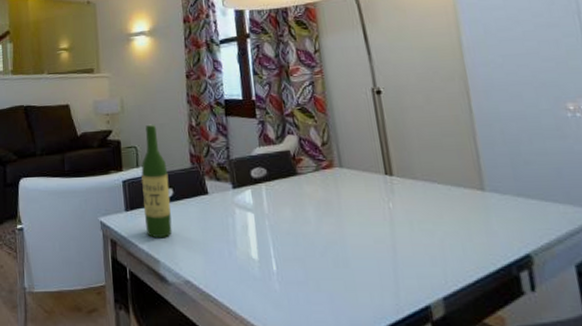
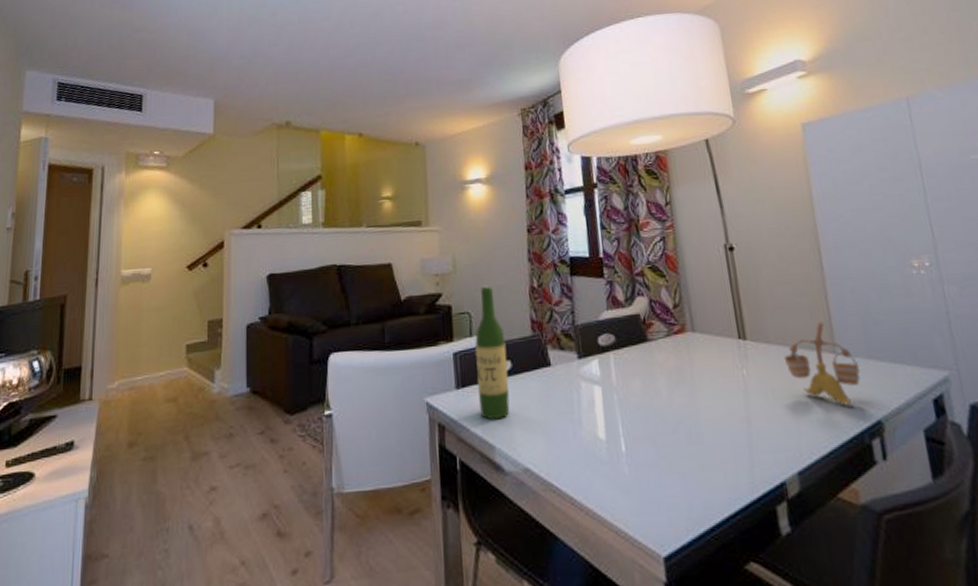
salt and pepper shaker: none [430,160,510,239] -> present [783,321,861,406]

